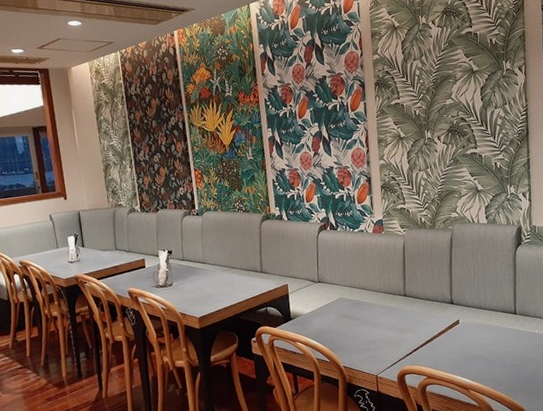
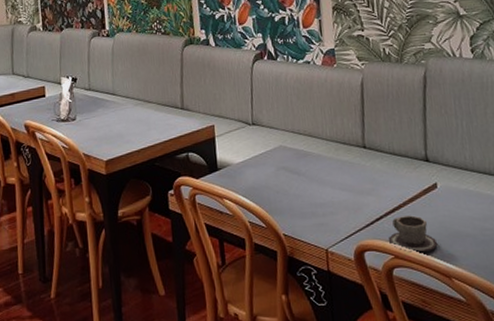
cup: none [423,345,460,373] -> present [389,215,438,253]

